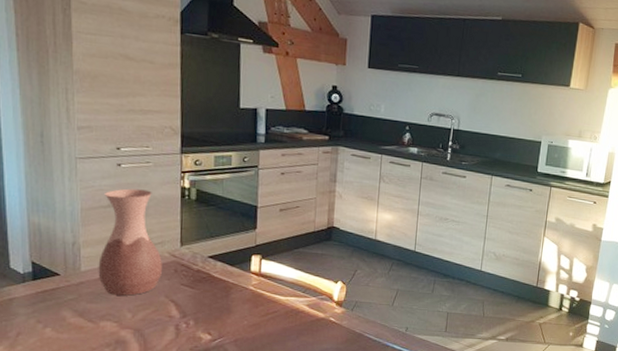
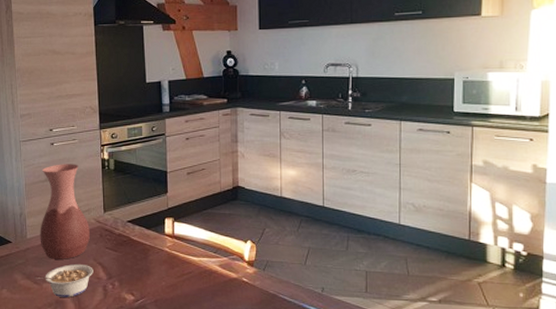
legume: none [89,301,165,337] -> present [34,264,93,298]

